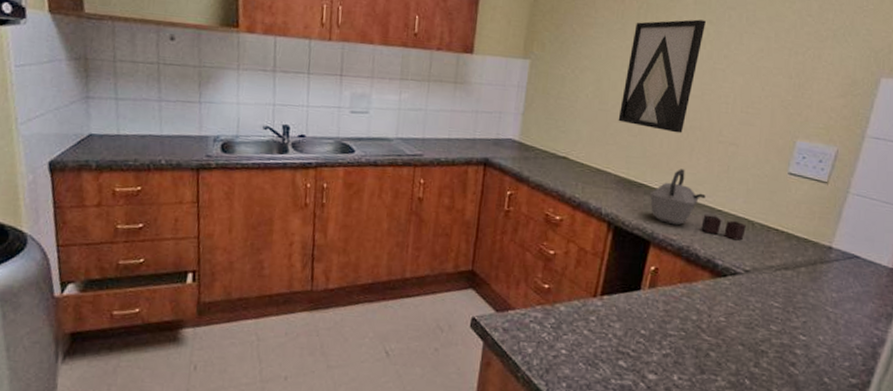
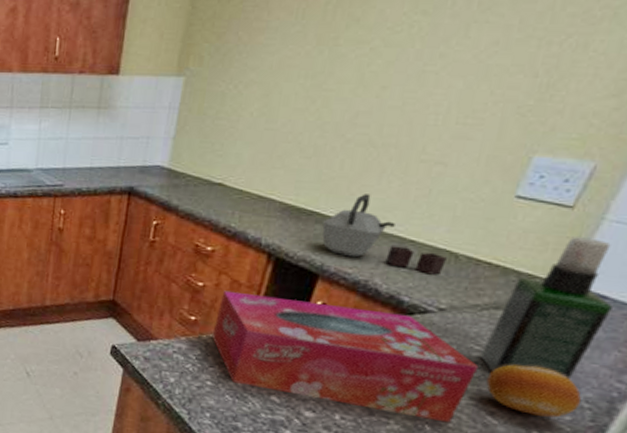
tissue box: none [564,258,779,376] -> present [212,290,479,423]
wall art: present [618,19,706,133] -> none [288,11,418,153]
spray bottle: none [779,206,864,330] -> present [479,235,613,380]
fruit: none [786,318,854,364] -> present [486,364,582,418]

